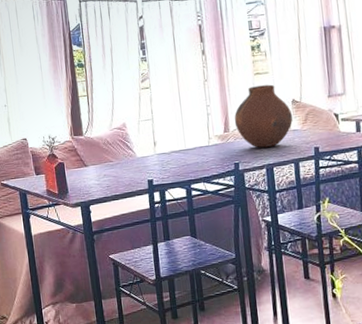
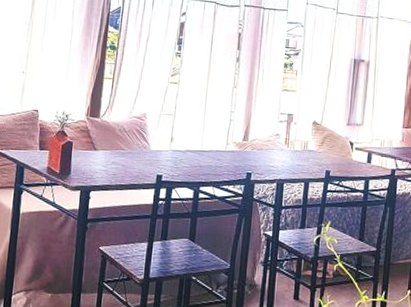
vase: present [234,84,293,148] -> none [254,101,312,163]

